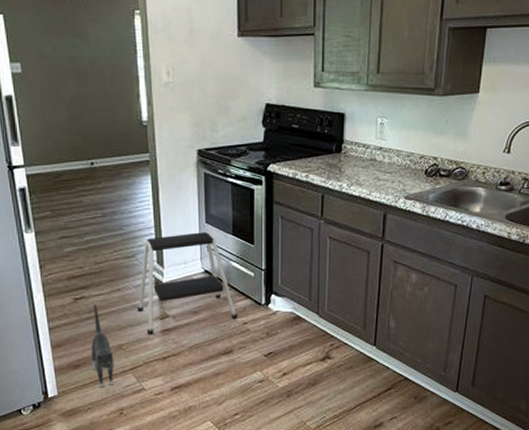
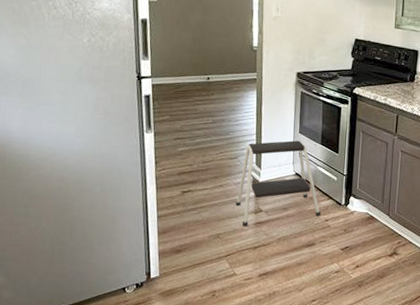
cat: present [91,304,115,388] -> none [192,197,212,272]

